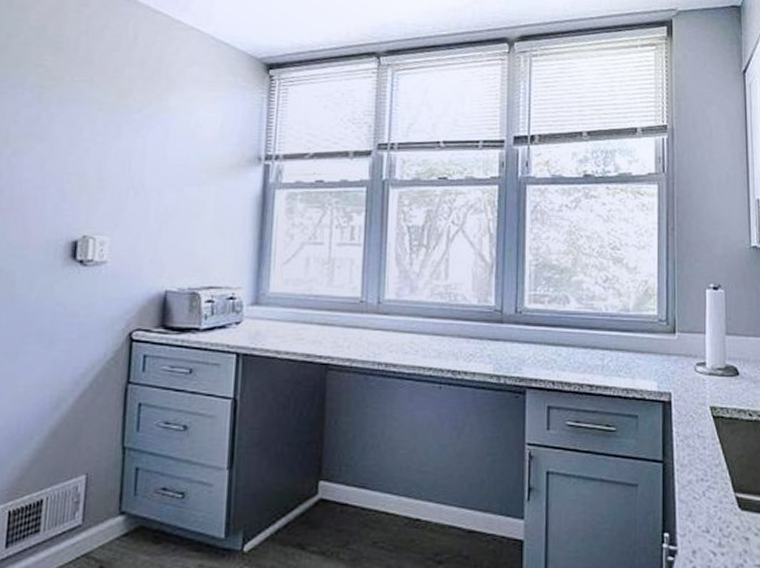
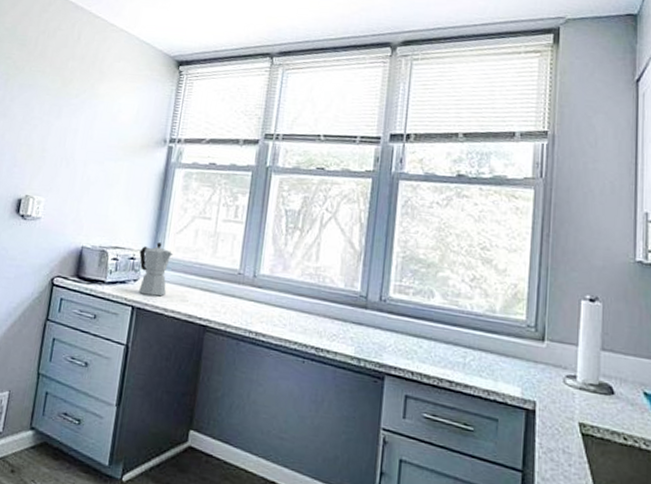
moka pot: none [239,277,282,338] -> present [139,242,174,297]

